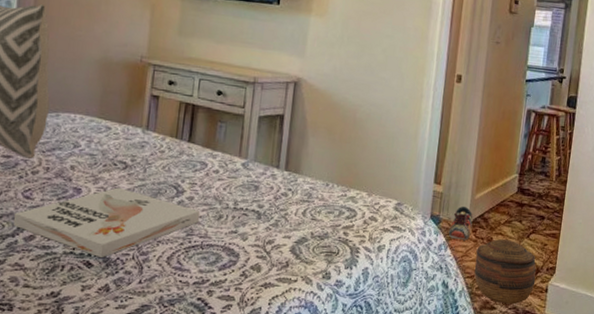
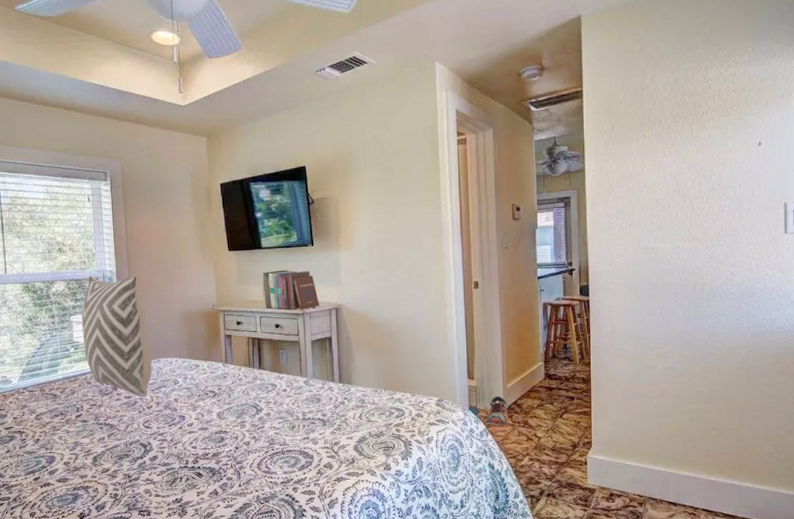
book: present [13,187,201,259] -> none [139,412,278,469]
books: none [206,26,277,78] -> present [261,270,320,310]
basket: present [474,239,537,305] -> none [515,421,574,479]

